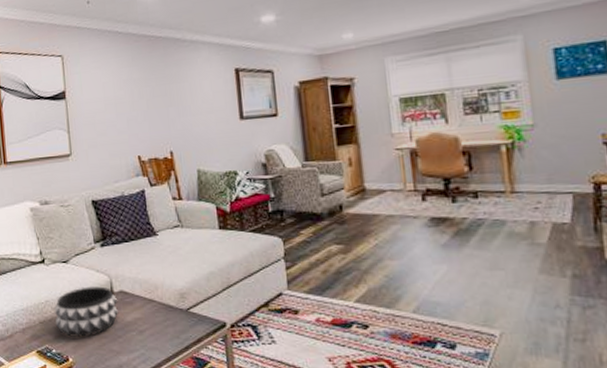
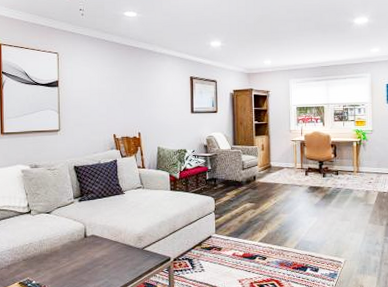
decorative bowl: present [54,286,118,337] -> none [36,232,89,271]

